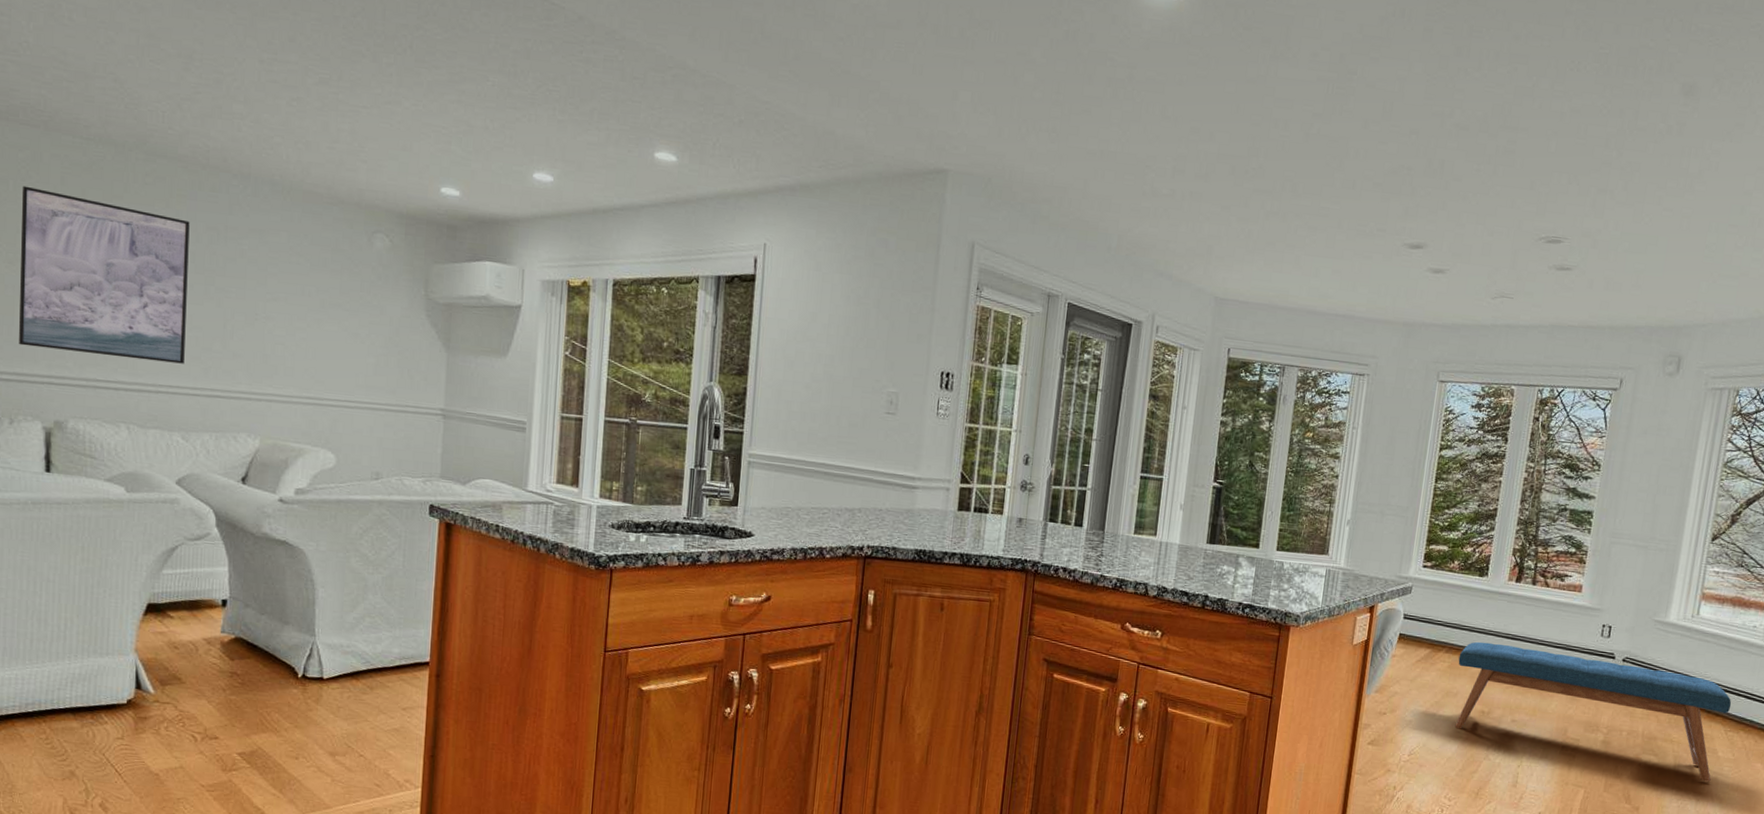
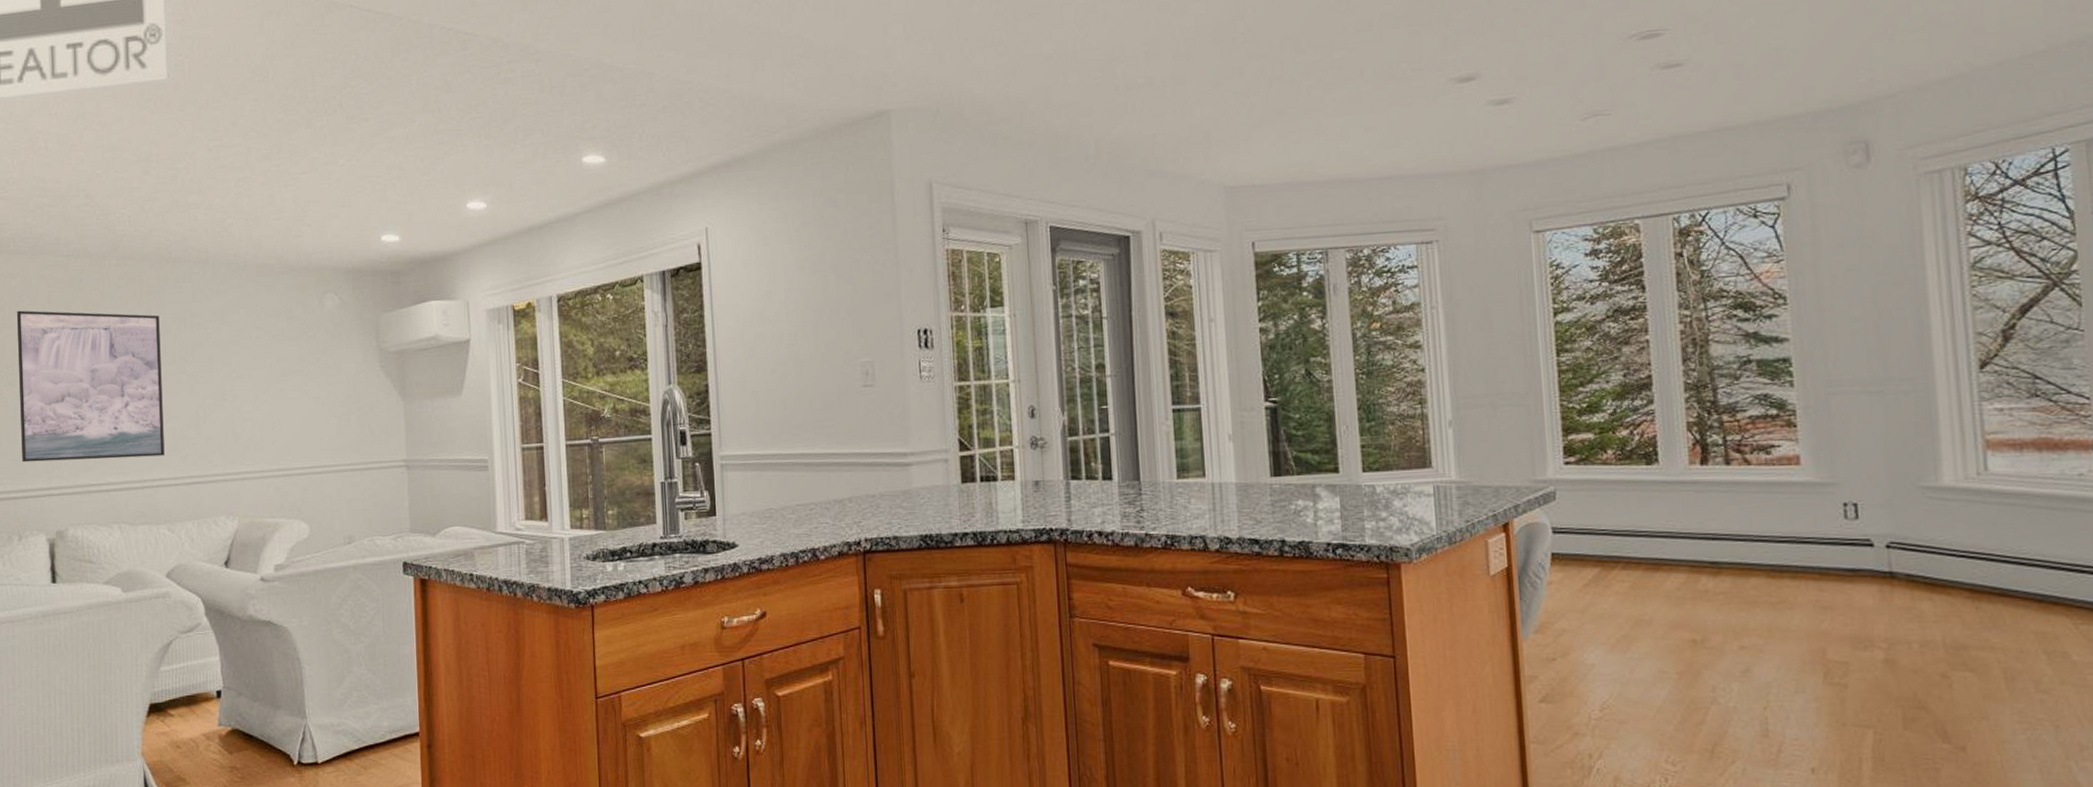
bench: present [1454,641,1732,782] -> none [1642,548,2075,699]

